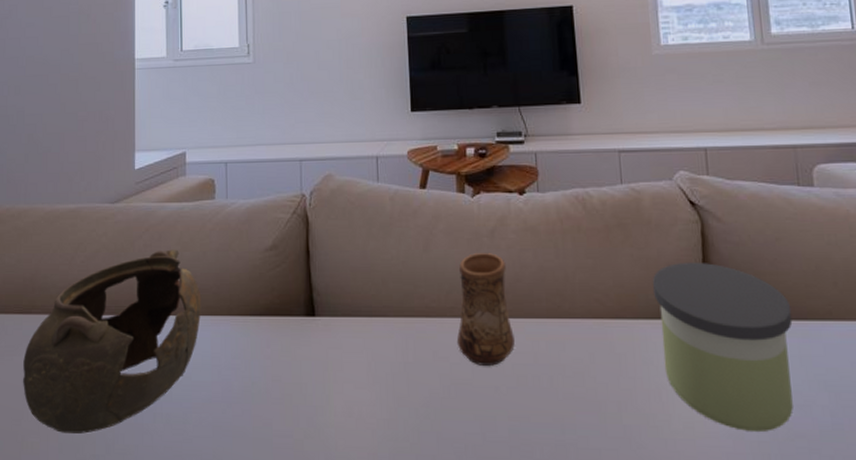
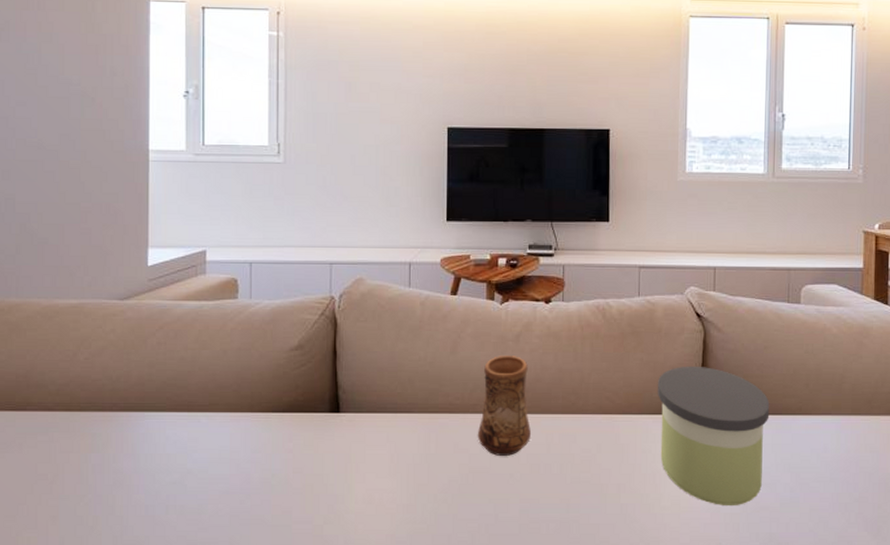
teapot: present [23,249,202,434] -> none [17,347,221,527]

